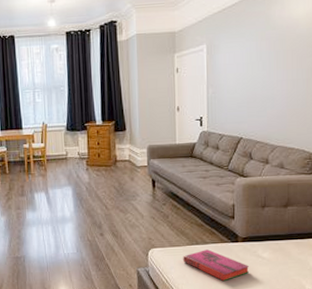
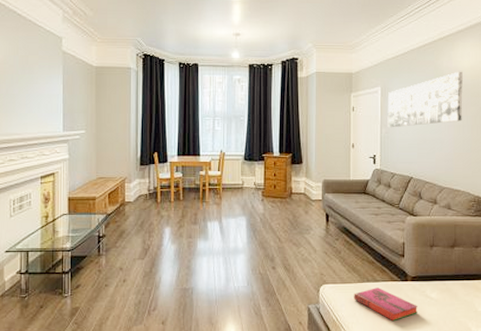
wall art: none [214,20,297,88] -> present [387,71,463,128]

